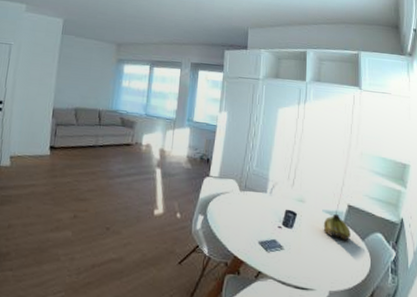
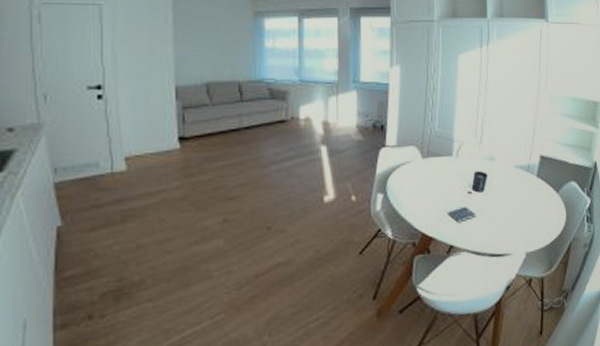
fruit: present [323,213,351,241] -> none [516,167,545,196]

